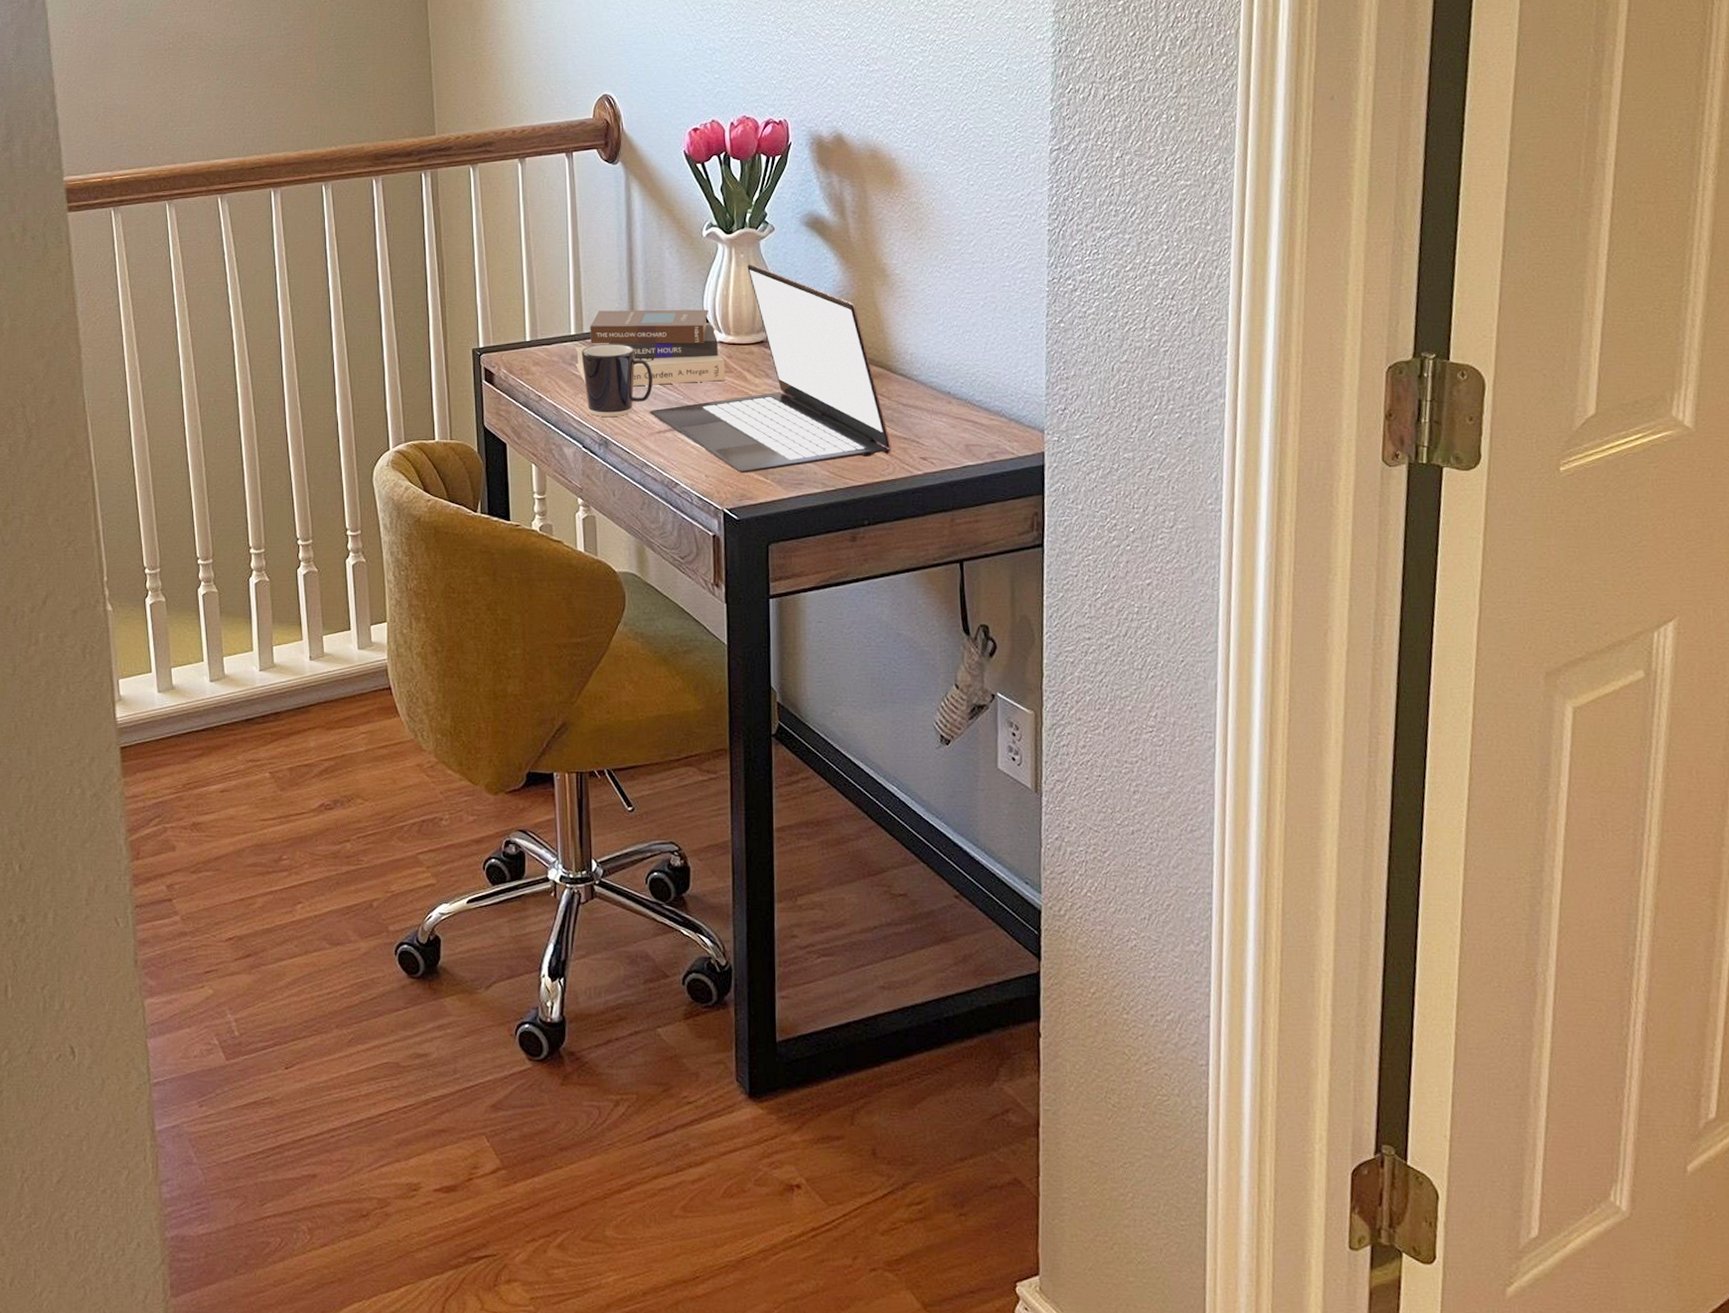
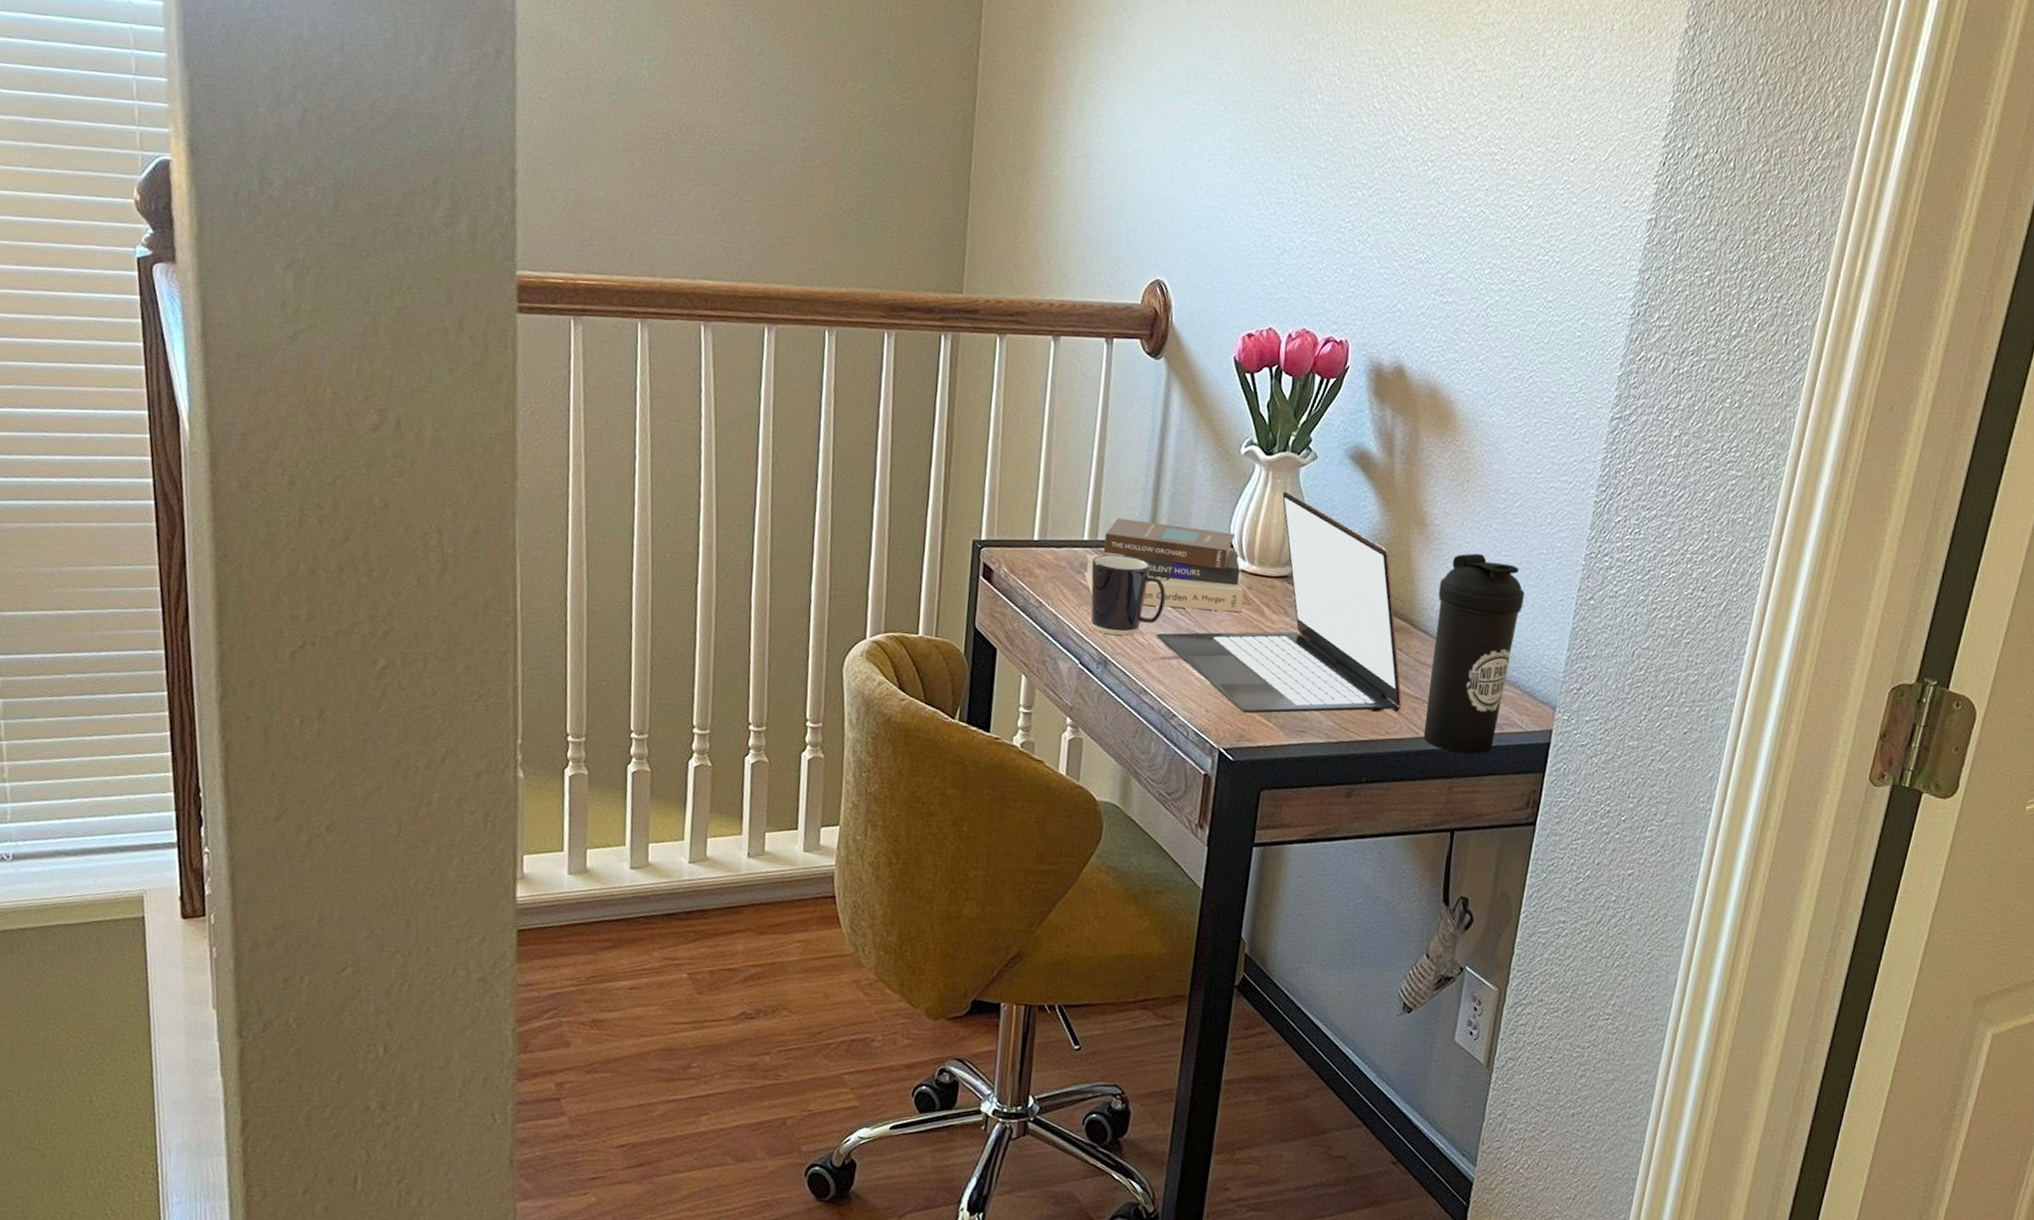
water bottle: none [909,295,995,486] -> present [1423,553,1525,754]

